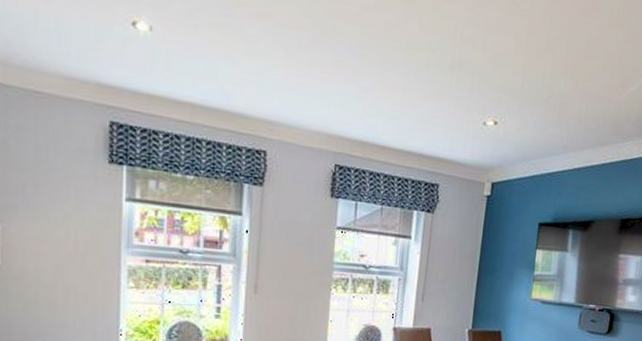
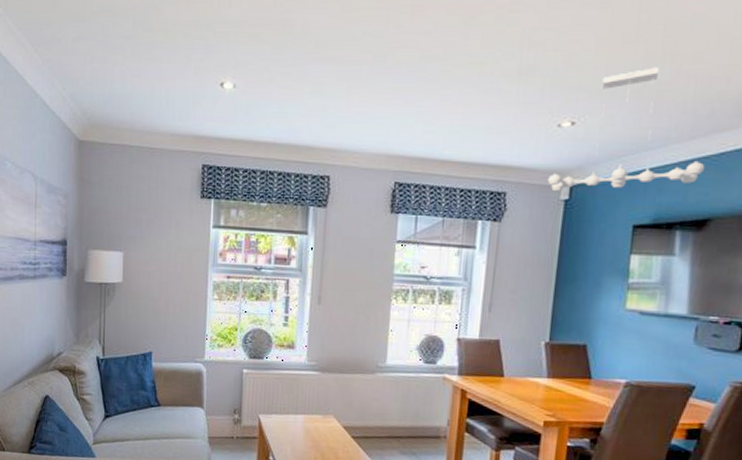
chandelier: none [473,79,592,189] -> present [547,67,706,192]

